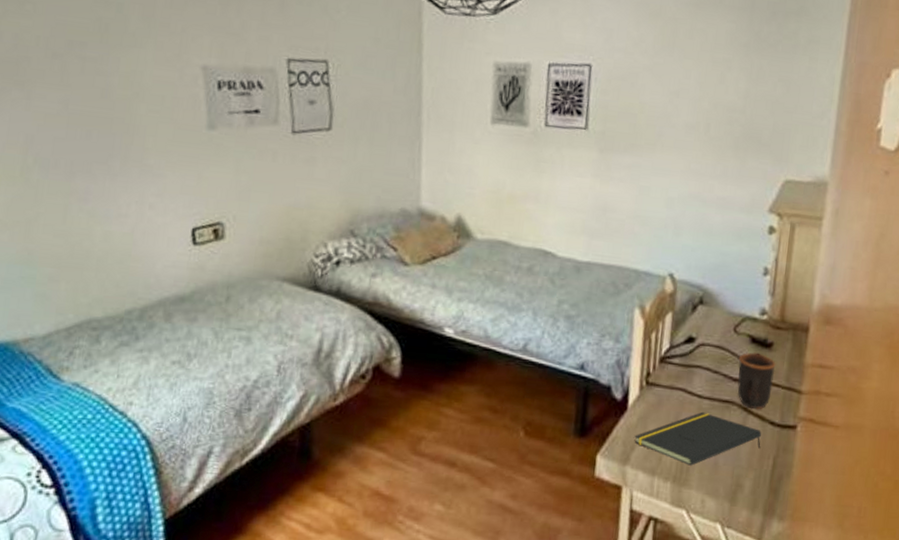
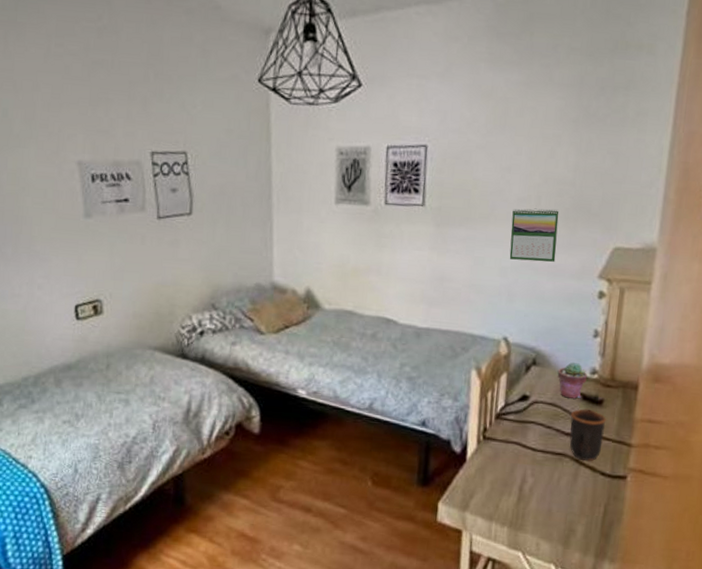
notepad: present [634,412,761,466] -> none [473,464,593,512]
calendar: none [676,136,729,194] -> present [509,208,559,262]
potted succulent: none [725,302,756,341] -> present [557,362,587,399]

